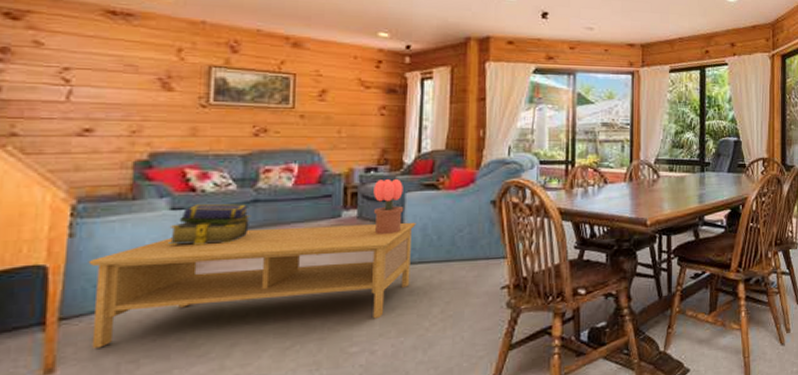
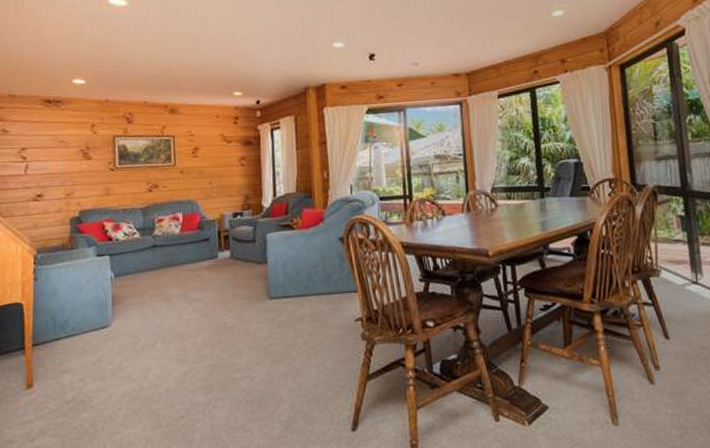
coffee table: present [88,222,416,349] -> none [47,260,278,369]
stack of books: present [168,203,251,246] -> none [97,249,152,286]
potted flower: present [373,178,404,234] -> none [241,221,267,272]

